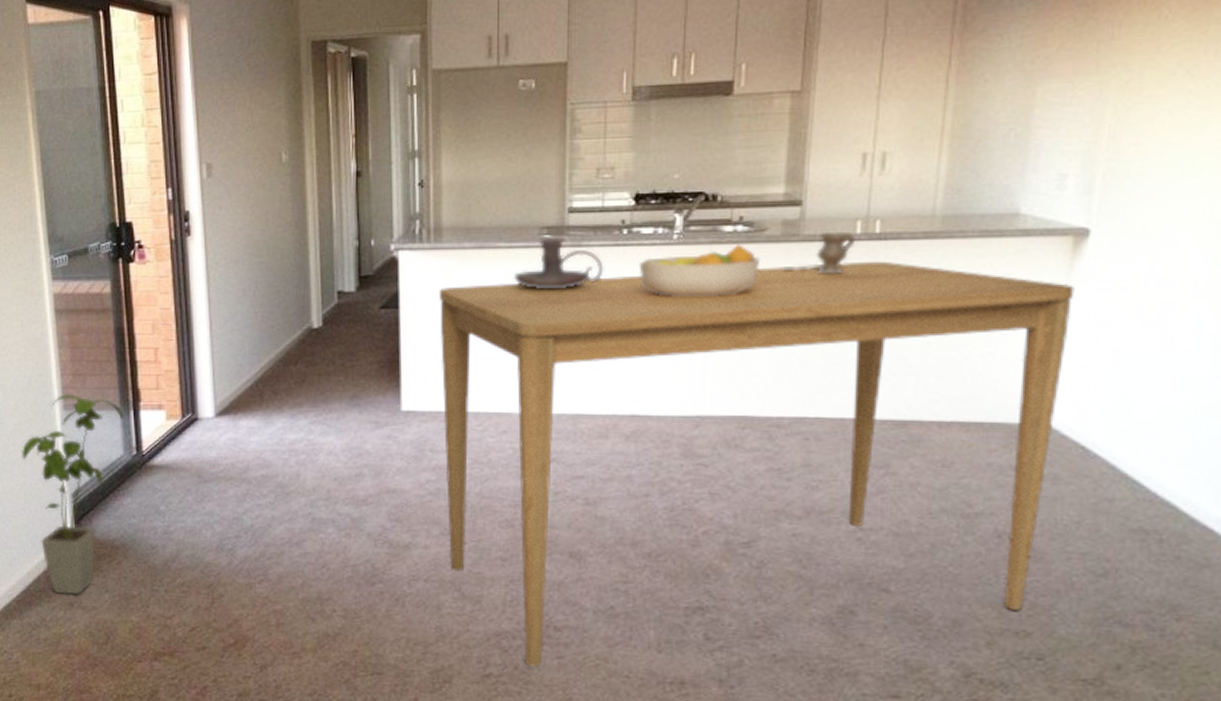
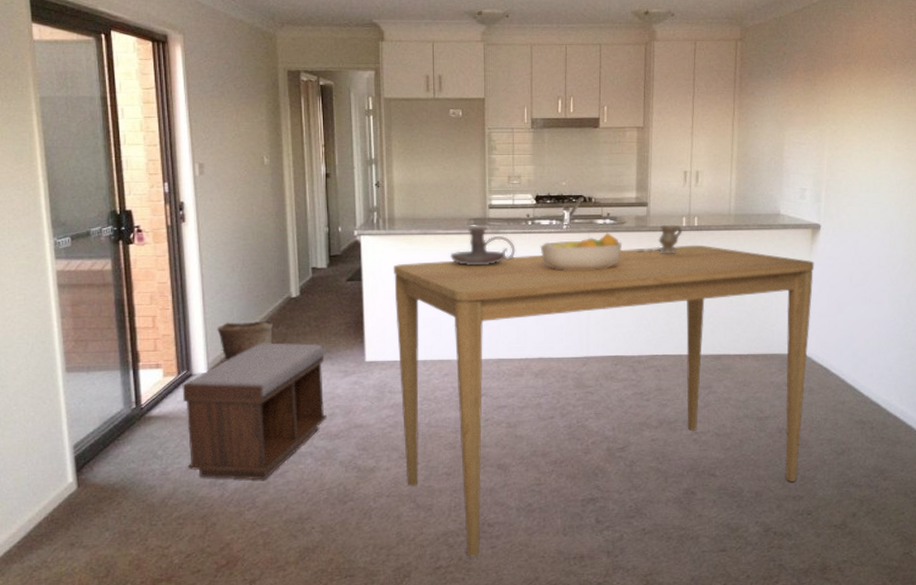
house plant: present [21,394,123,595] -> none [23,358,123,537]
bench: none [187,383,353,549] -> present [182,343,327,480]
basket: none [226,357,290,404] -> present [217,321,273,361]

